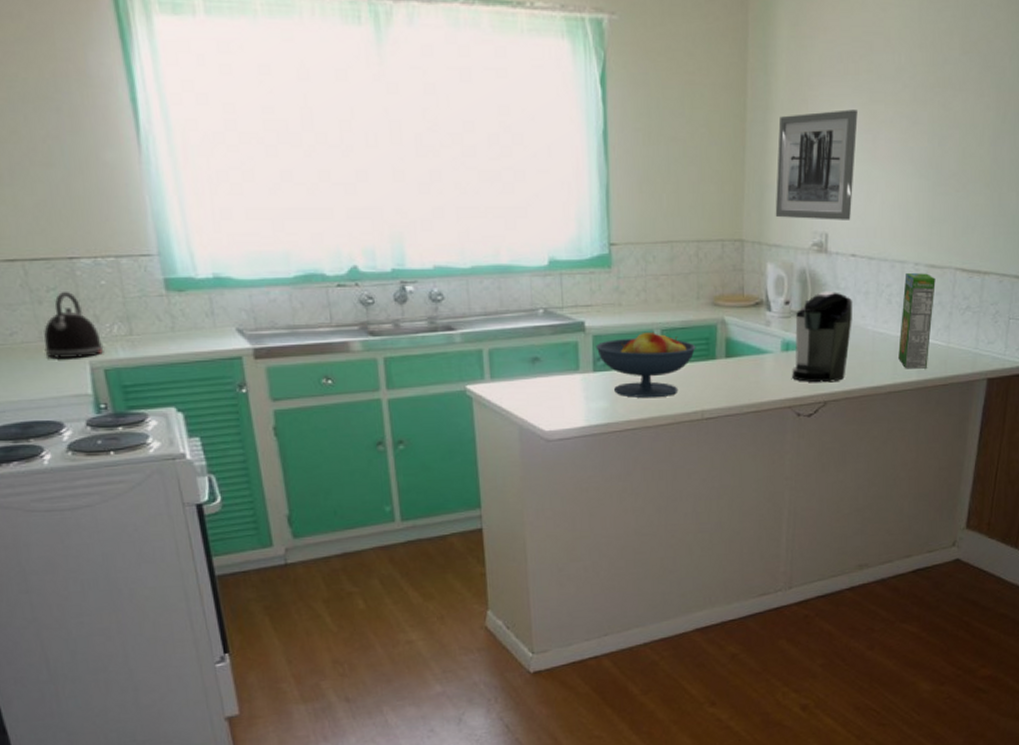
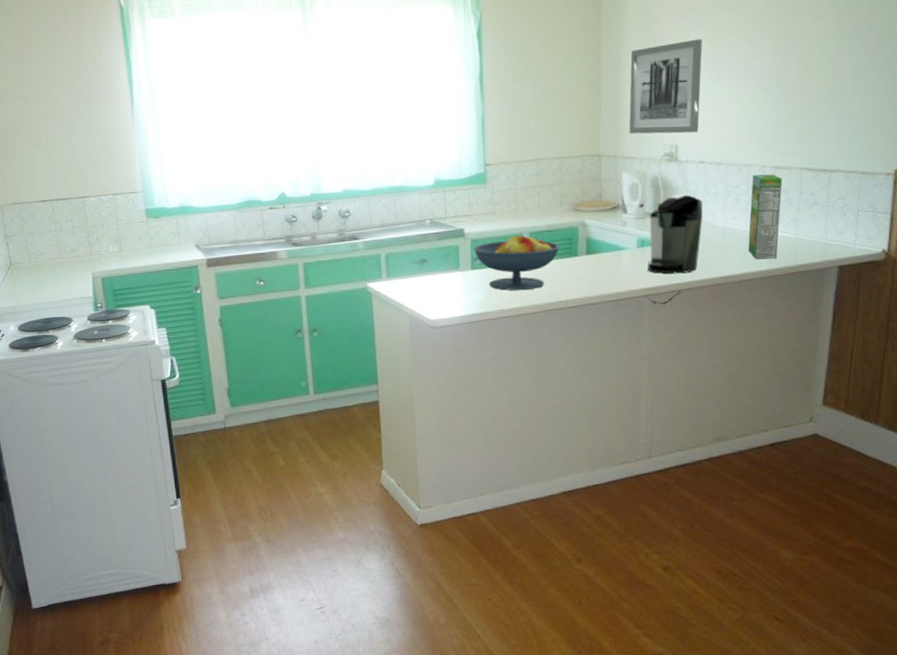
kettle: present [44,292,104,360] -> none [62,222,102,272]

